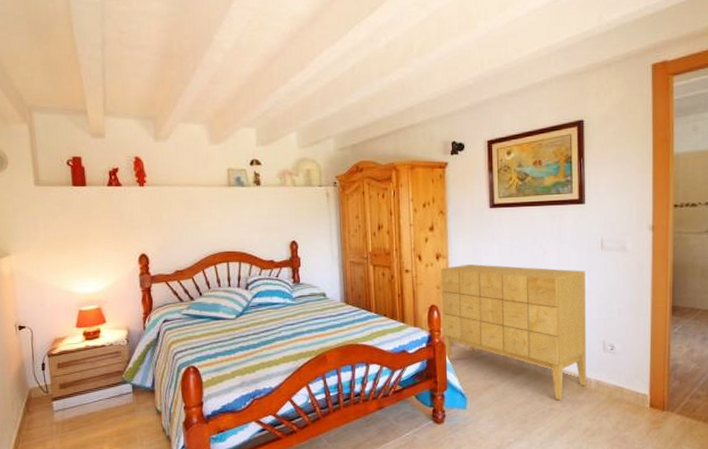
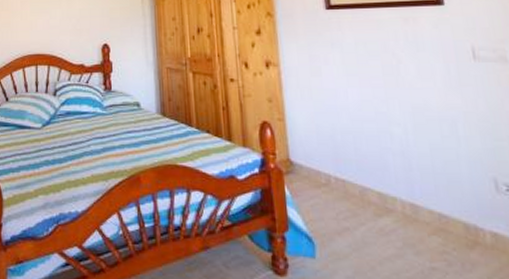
chest of drawers: present [440,264,587,401] -> none [271,74,480,257]

